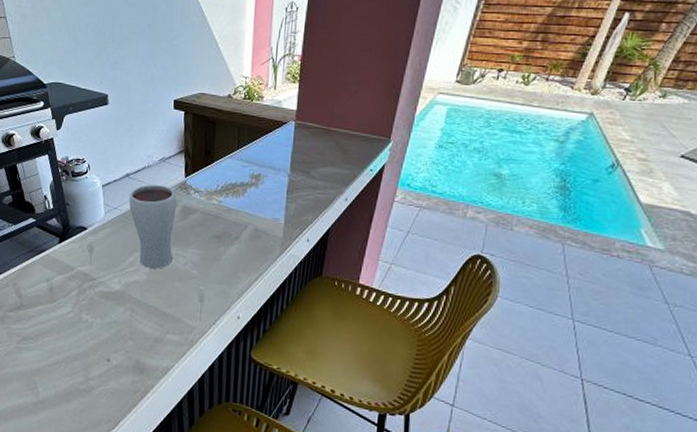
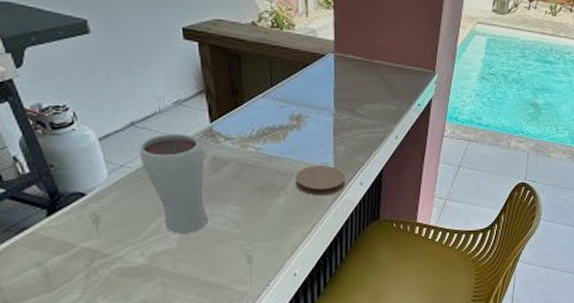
coaster: none [248,220,294,248] -> present [294,165,346,196]

